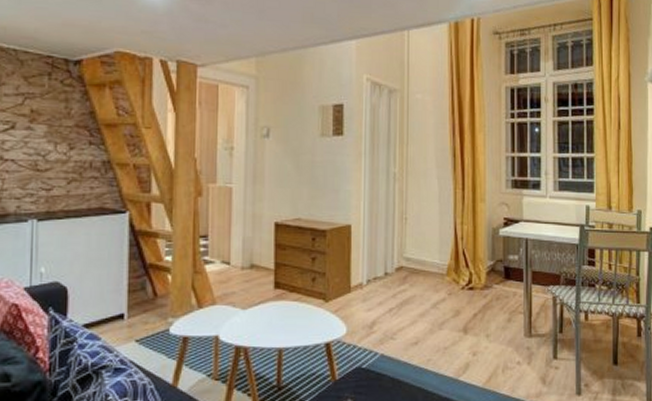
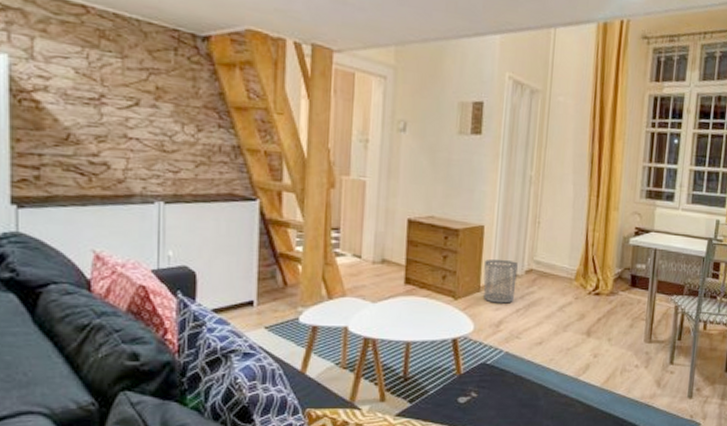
waste bin: none [354,258,387,304] -> present [483,259,518,304]

